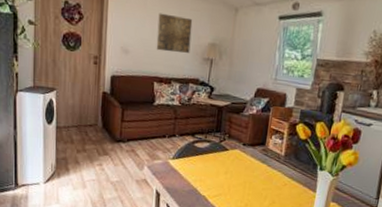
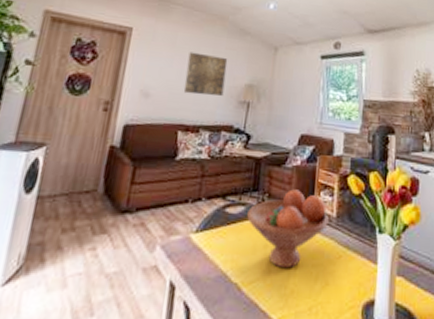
fruit bowl: none [211,132,278,189] -> present [247,189,329,269]

